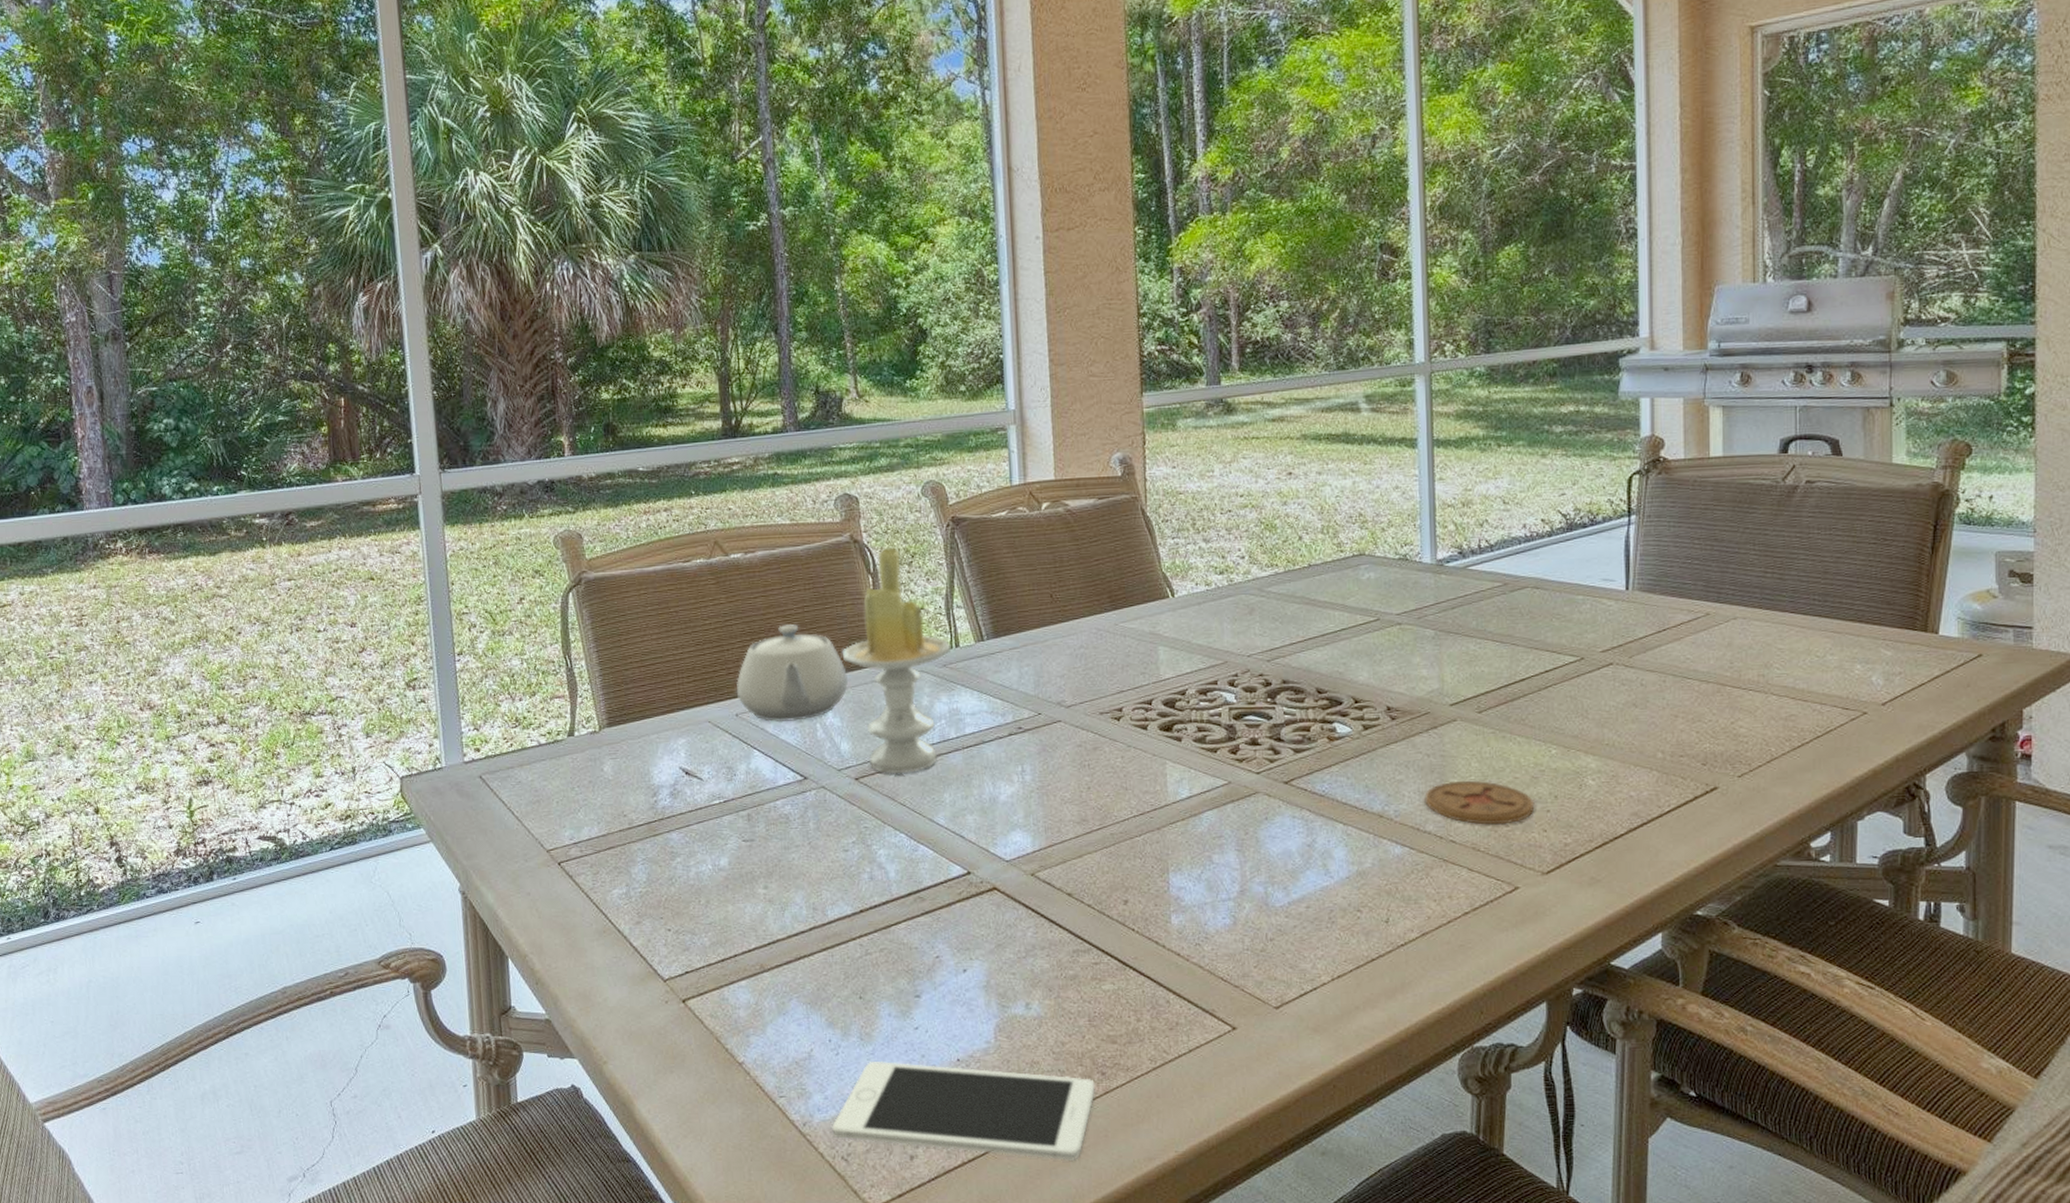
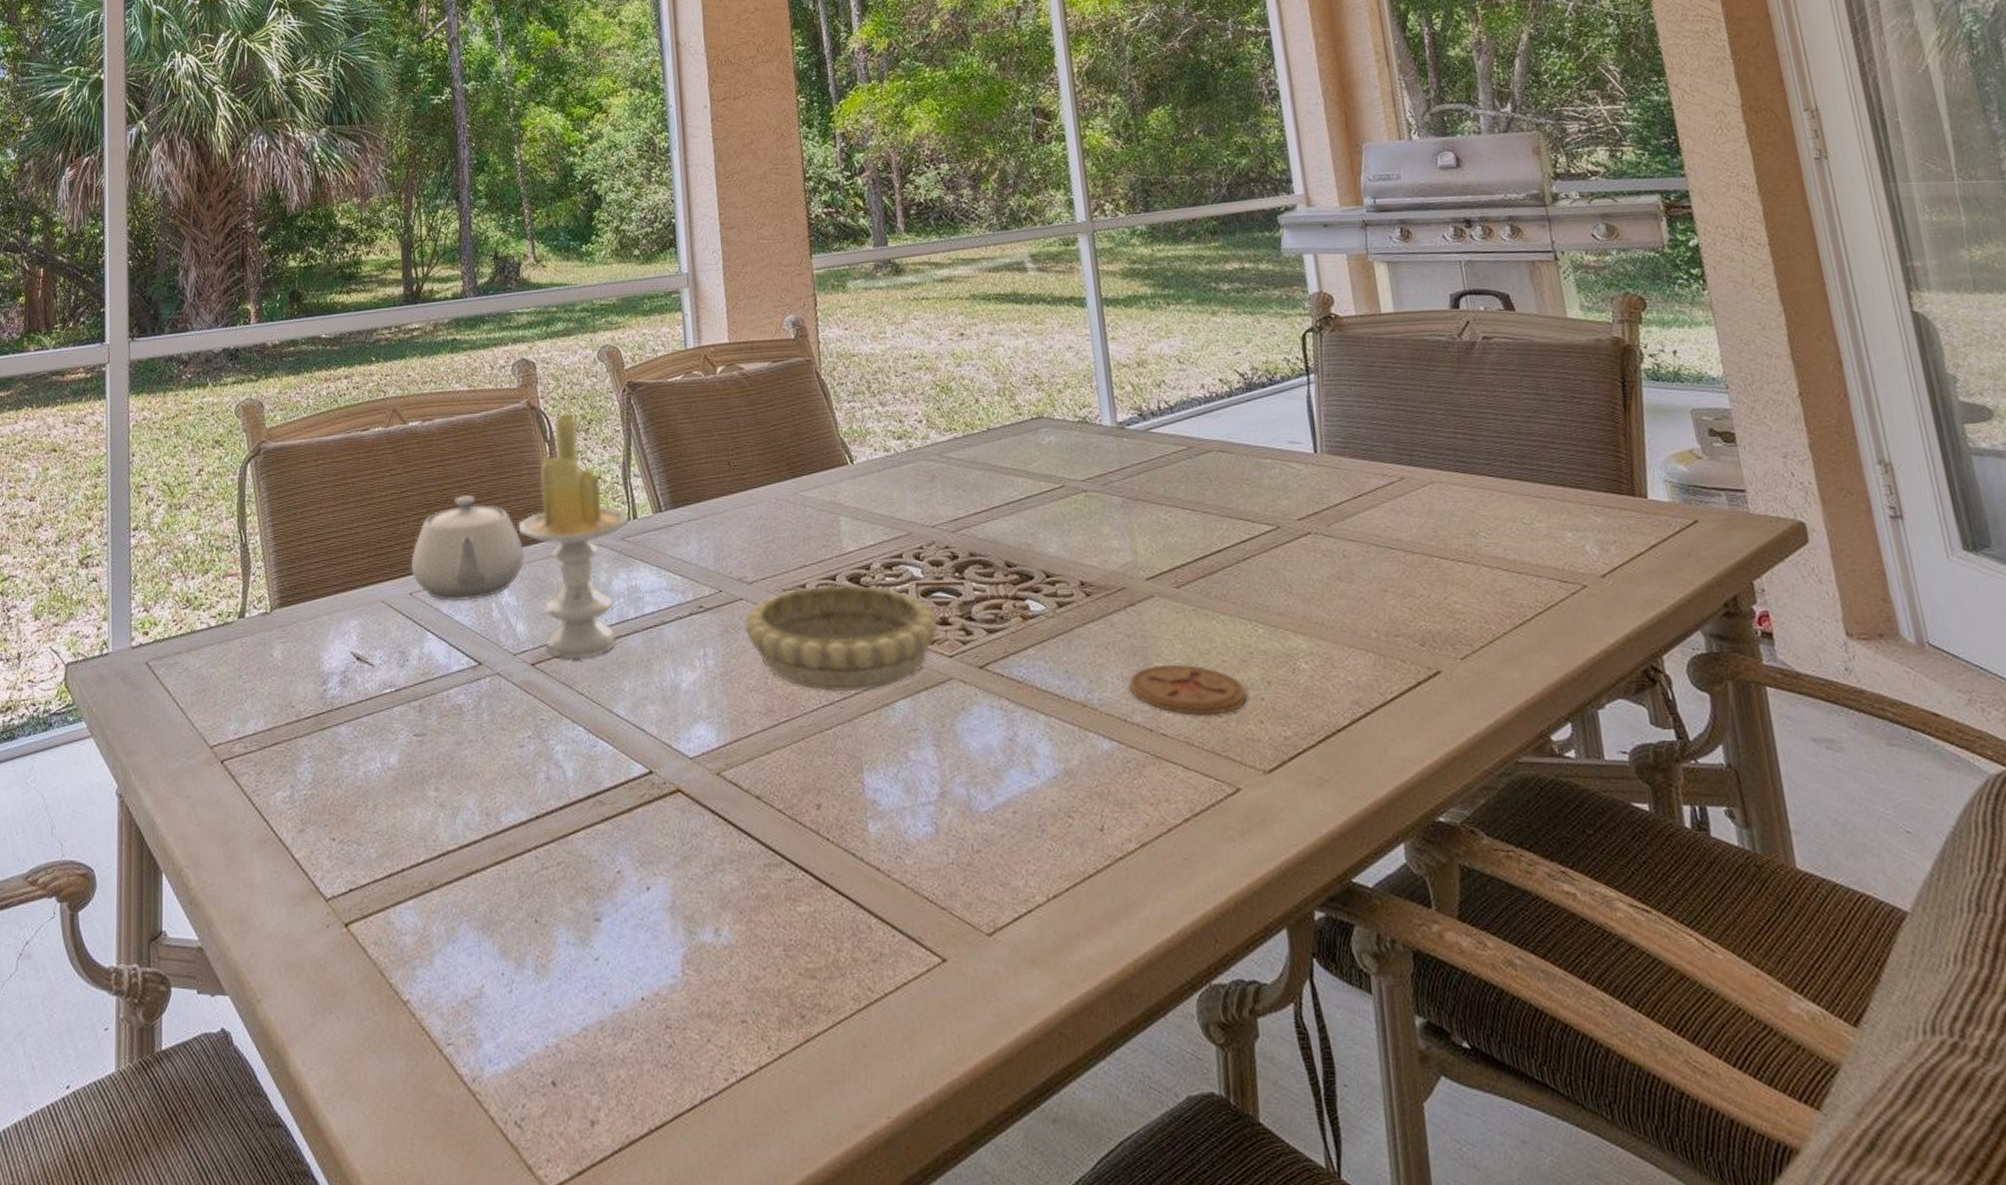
cell phone: present [832,1062,1095,1161] -> none [504,1000,795,1128]
decorative bowl: none [1060,708,1248,804] -> present [743,584,938,693]

